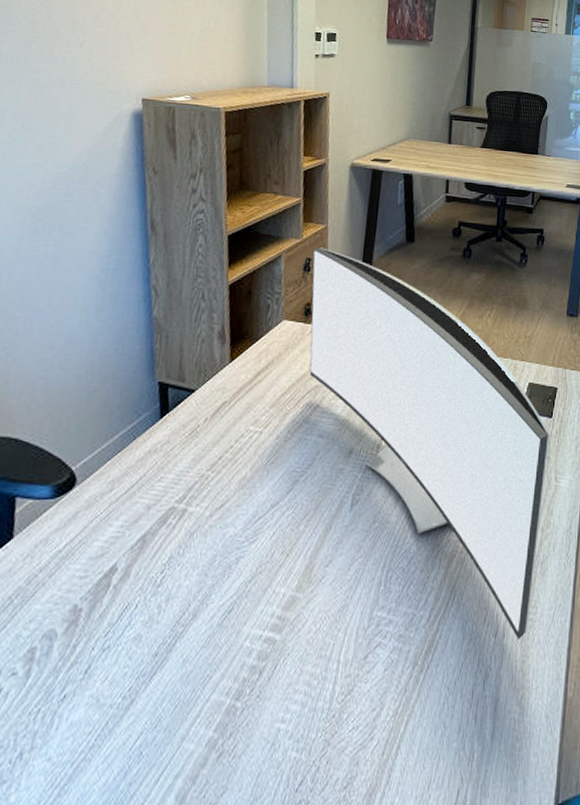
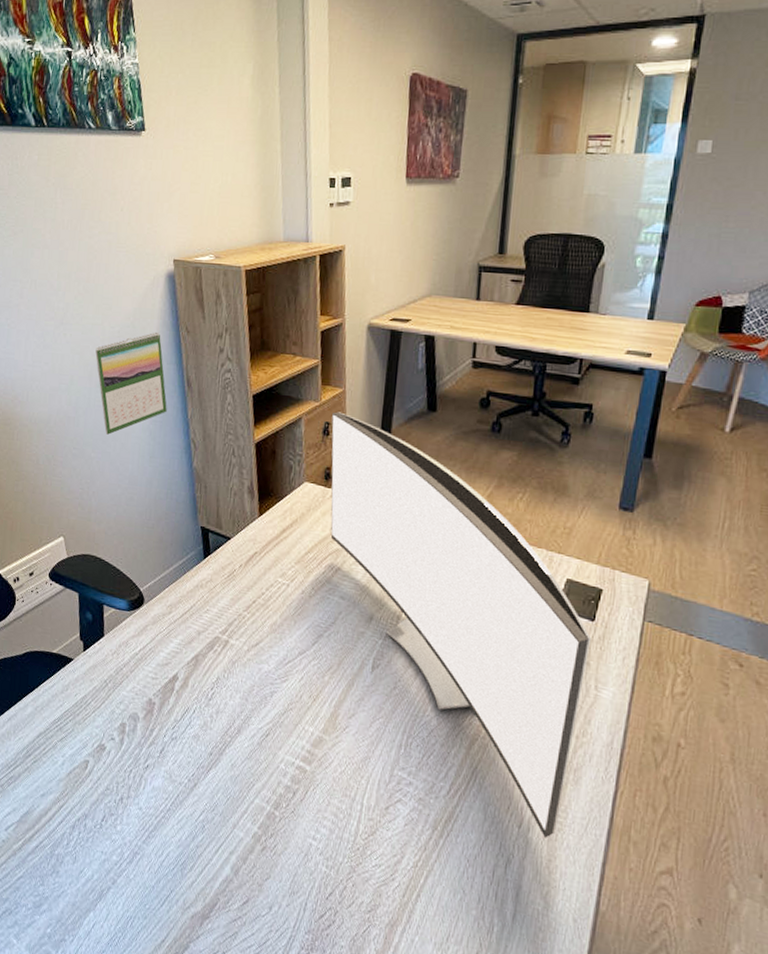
calendar: none [31,172,124,289] -> present [95,332,167,435]

